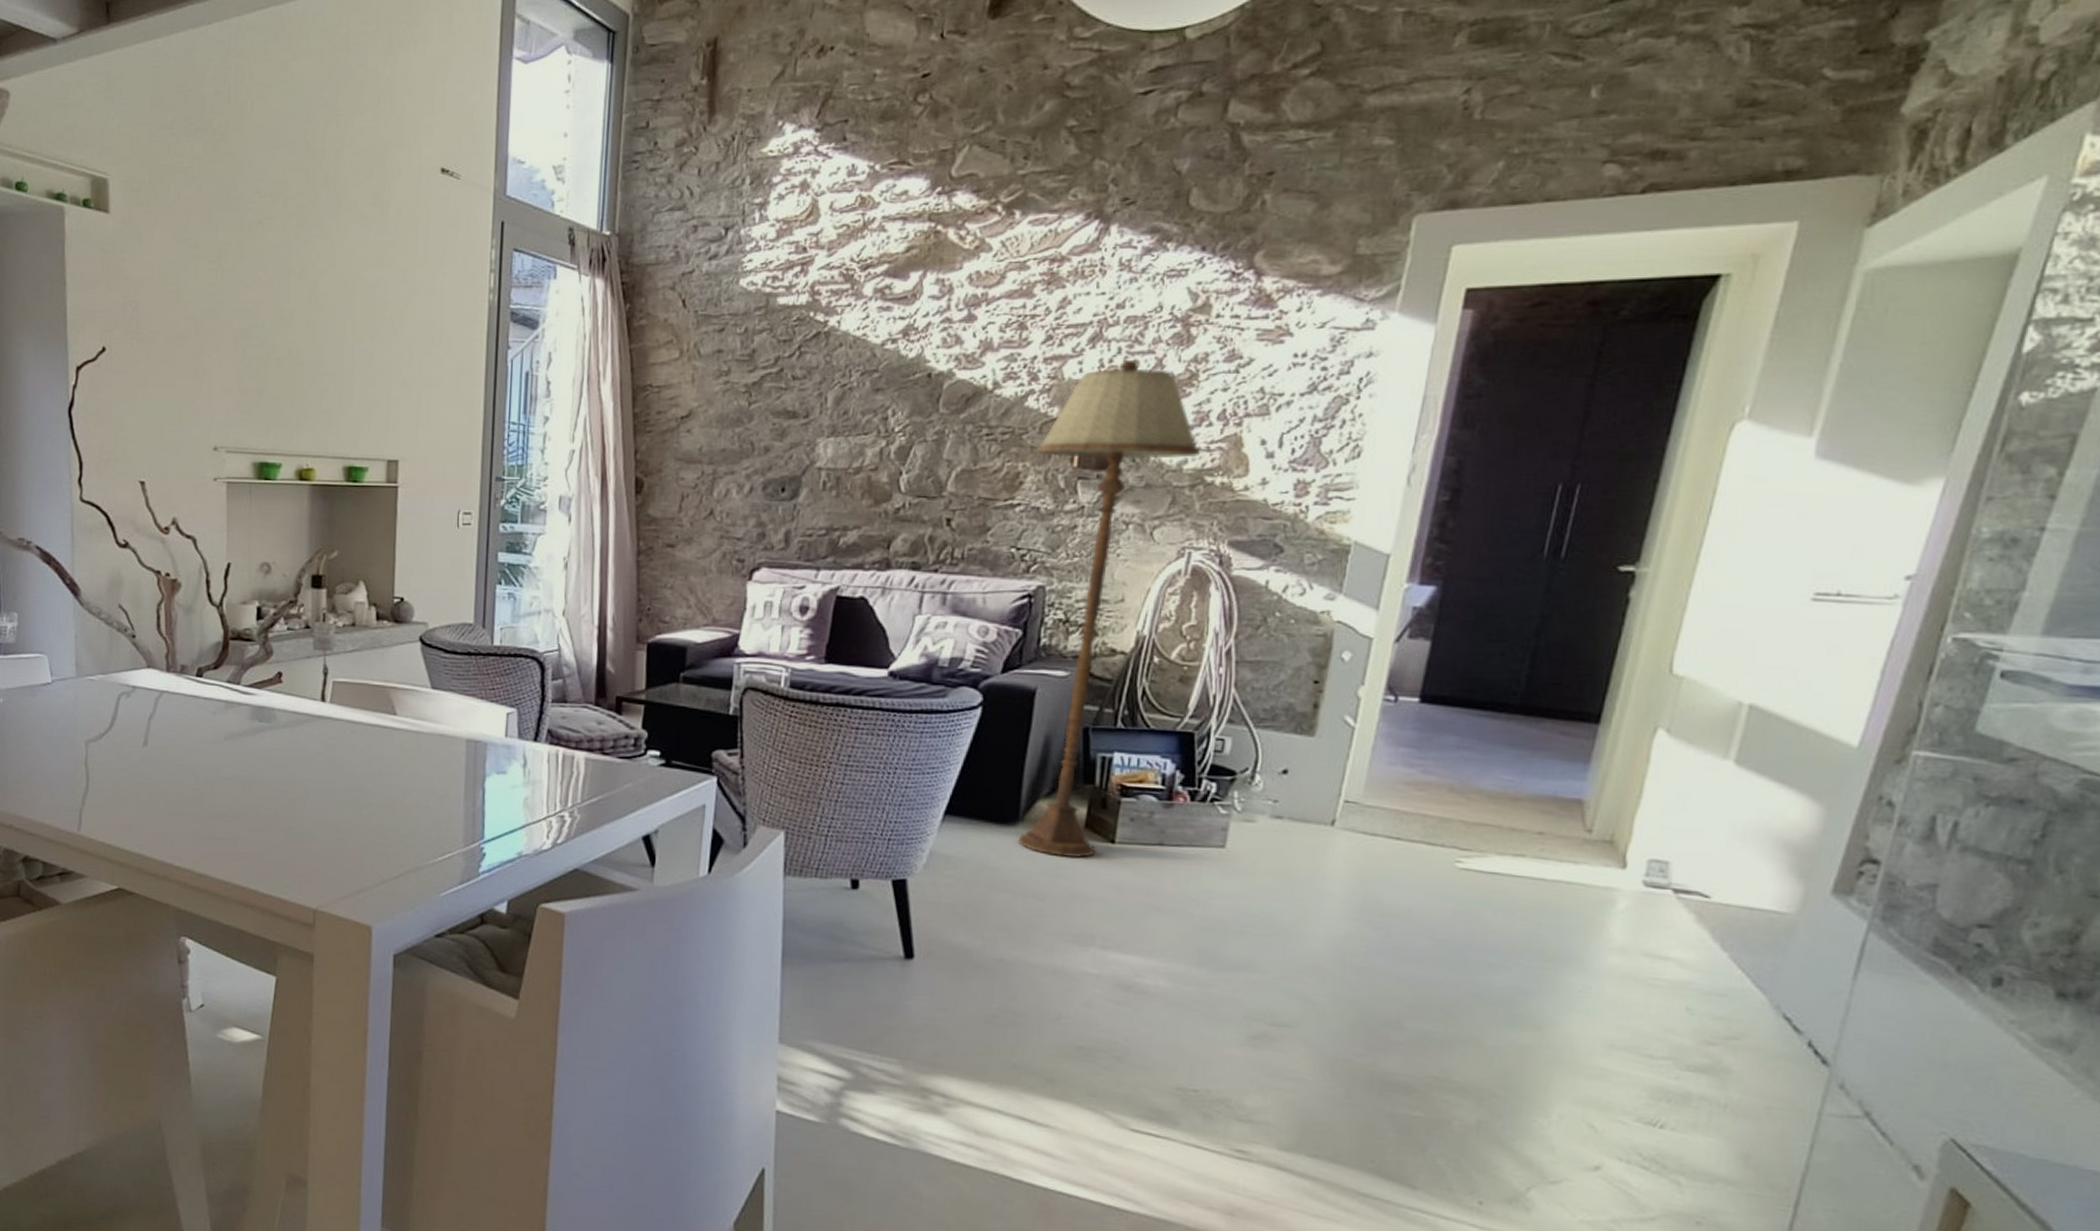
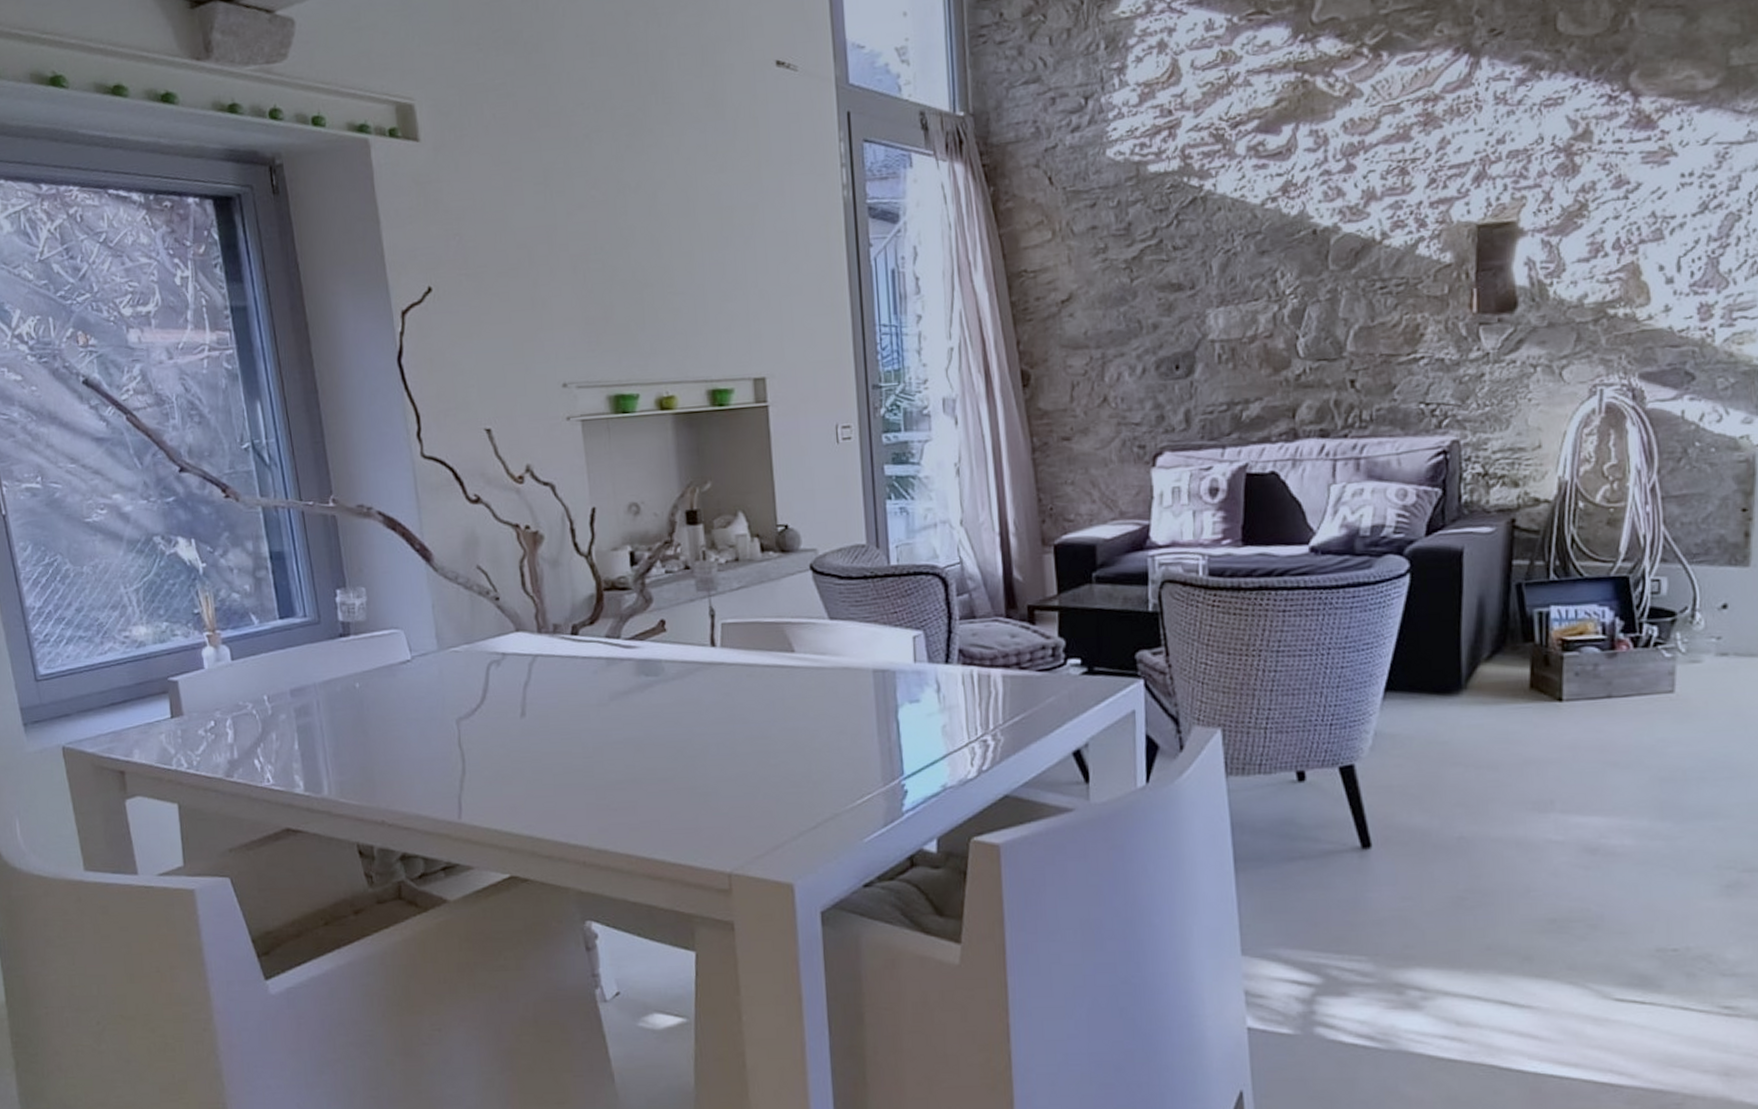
floor lamp: present [1019,361,1202,858] -> none [1432,196,1601,723]

